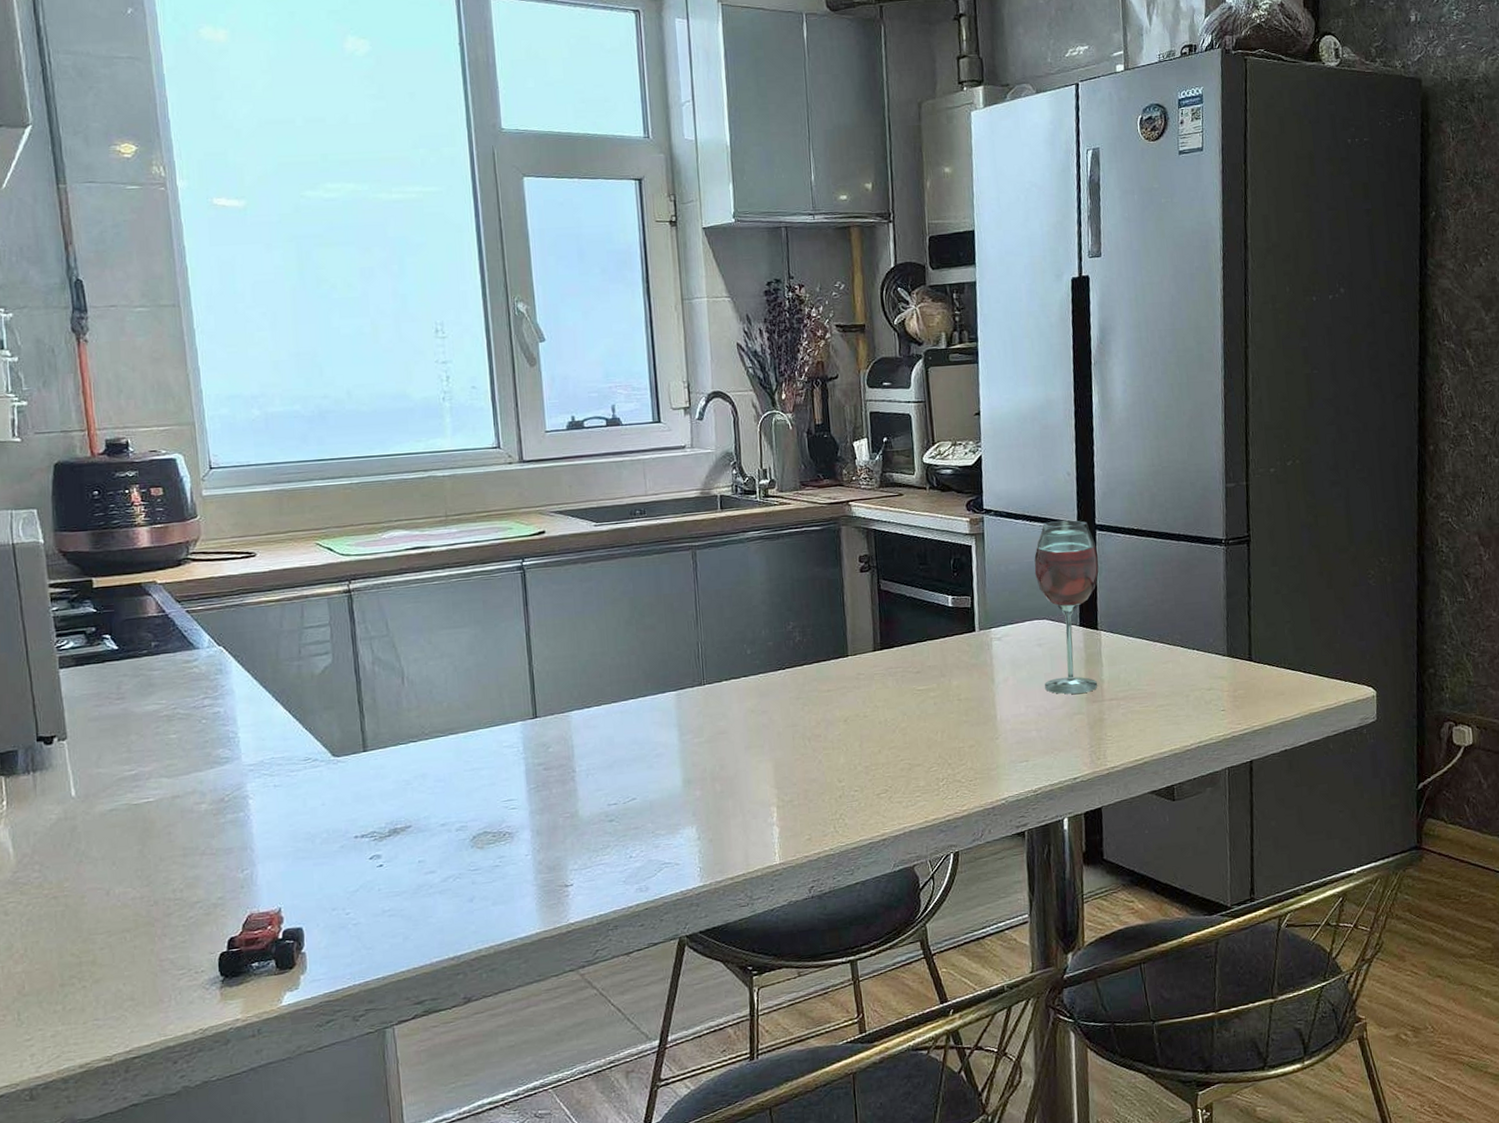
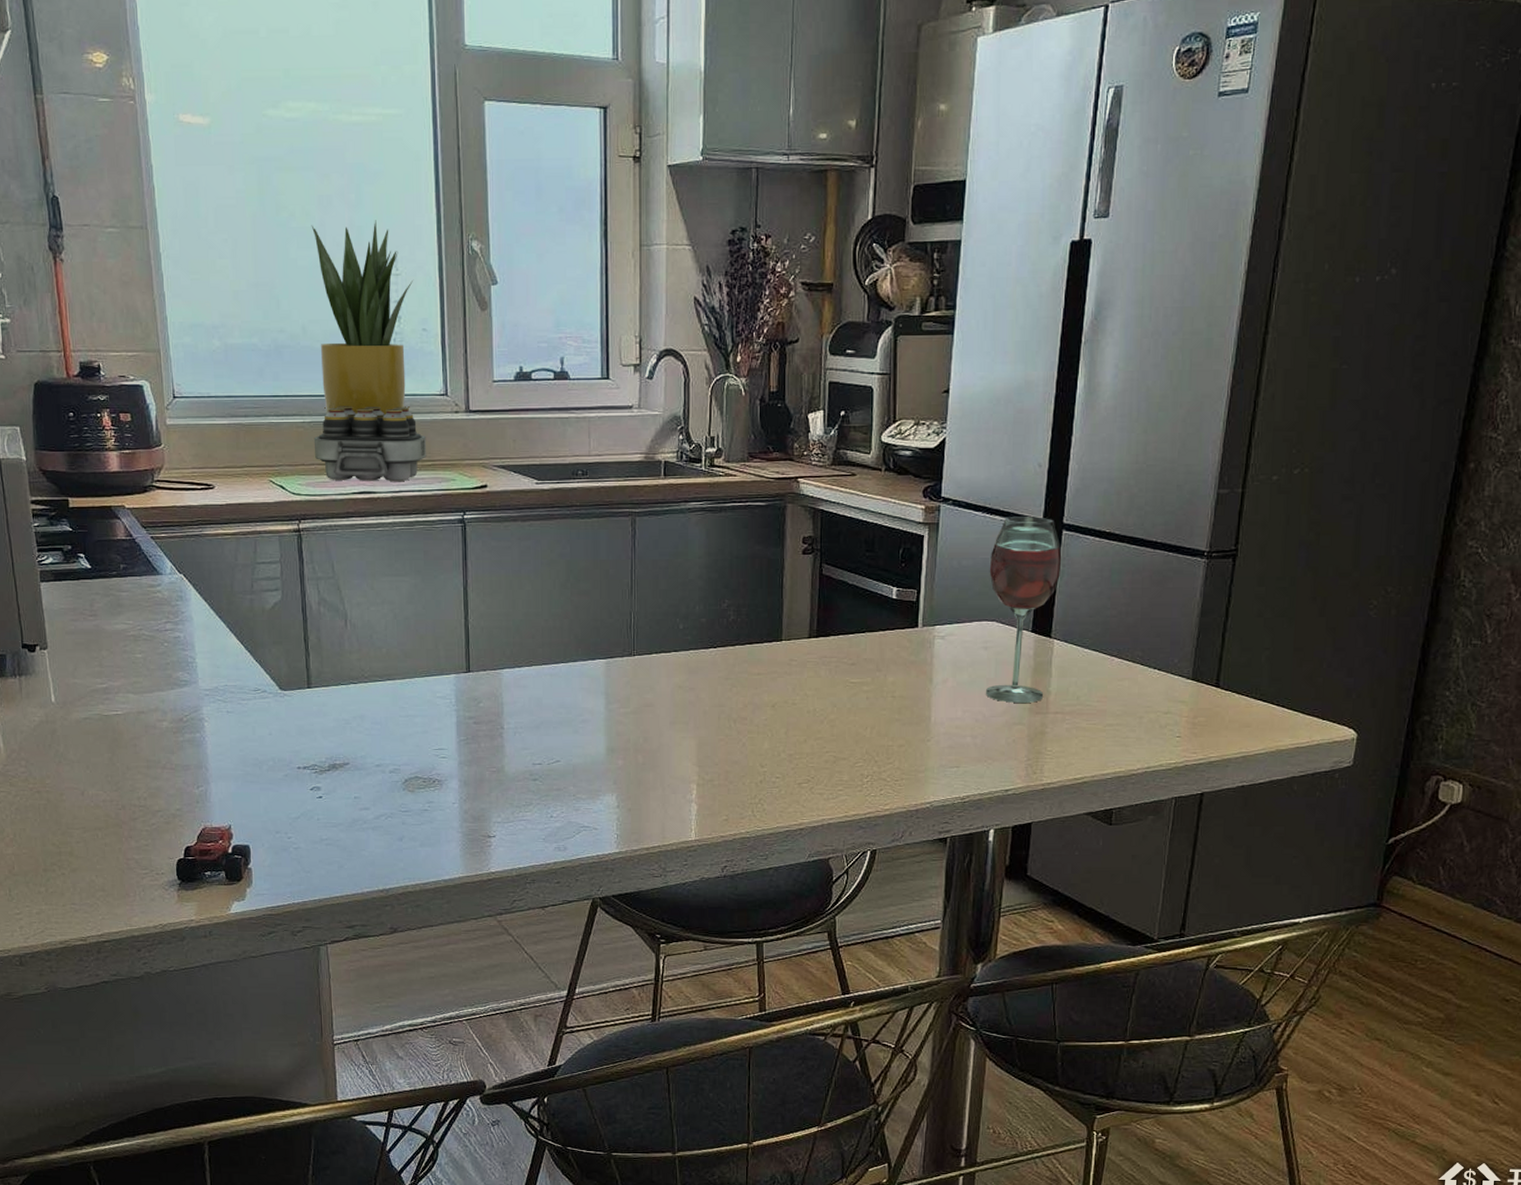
planter: none [353,288,461,474] -> present [311,220,414,416]
spice rack: none [362,461,482,538] -> present [313,406,427,482]

